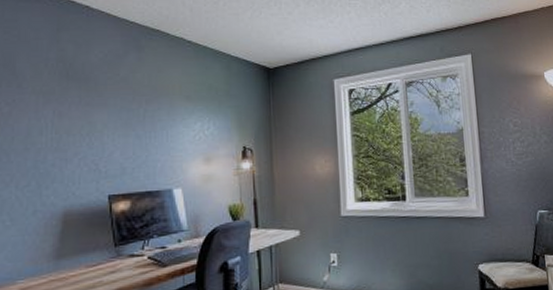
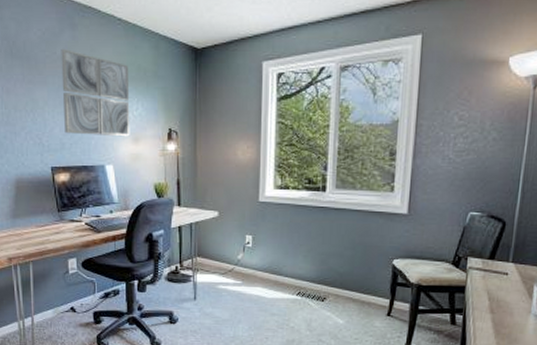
wall art: none [125,71,201,158] -> present [61,49,130,137]

